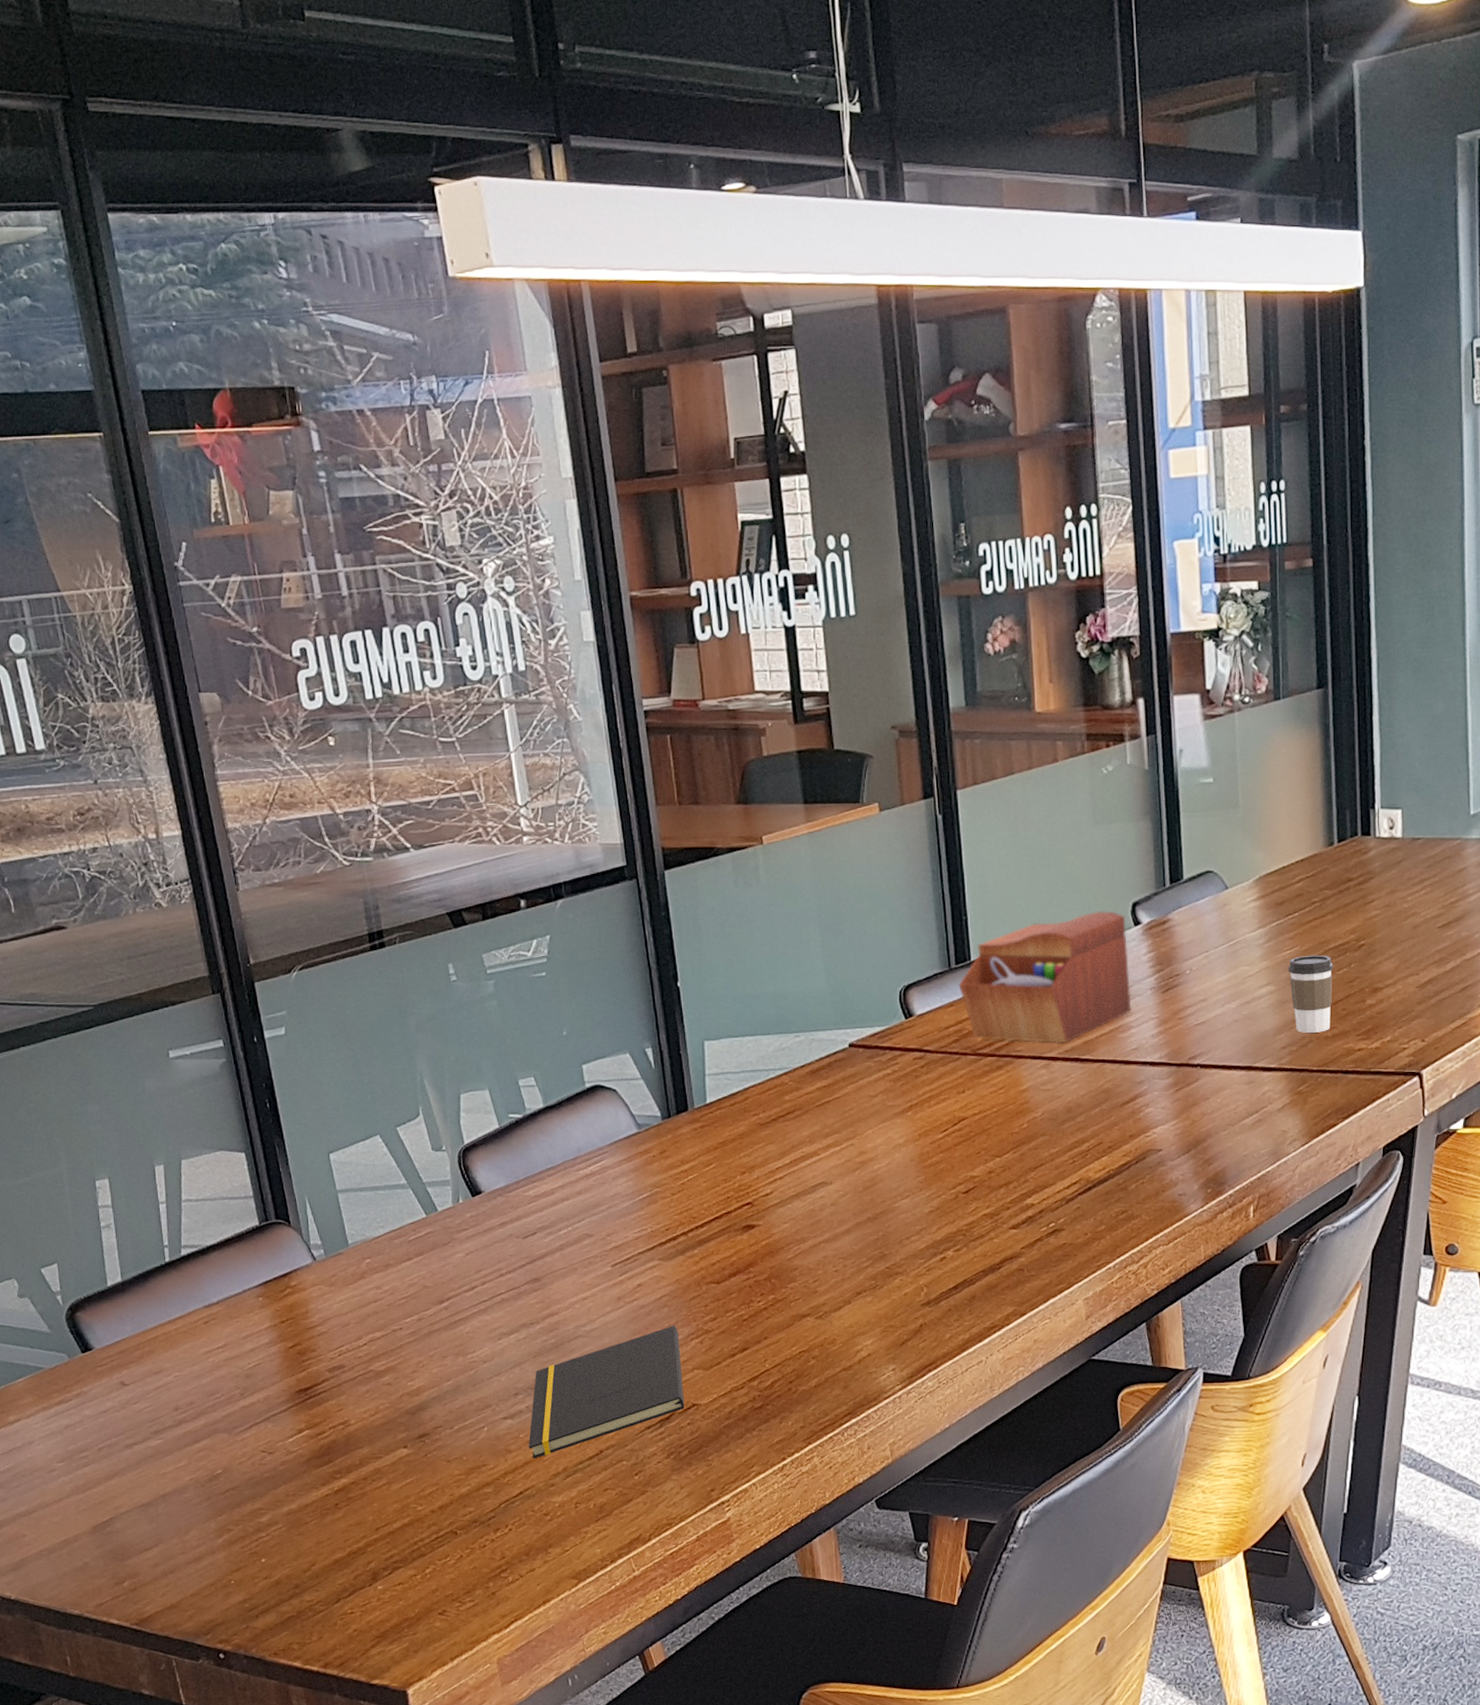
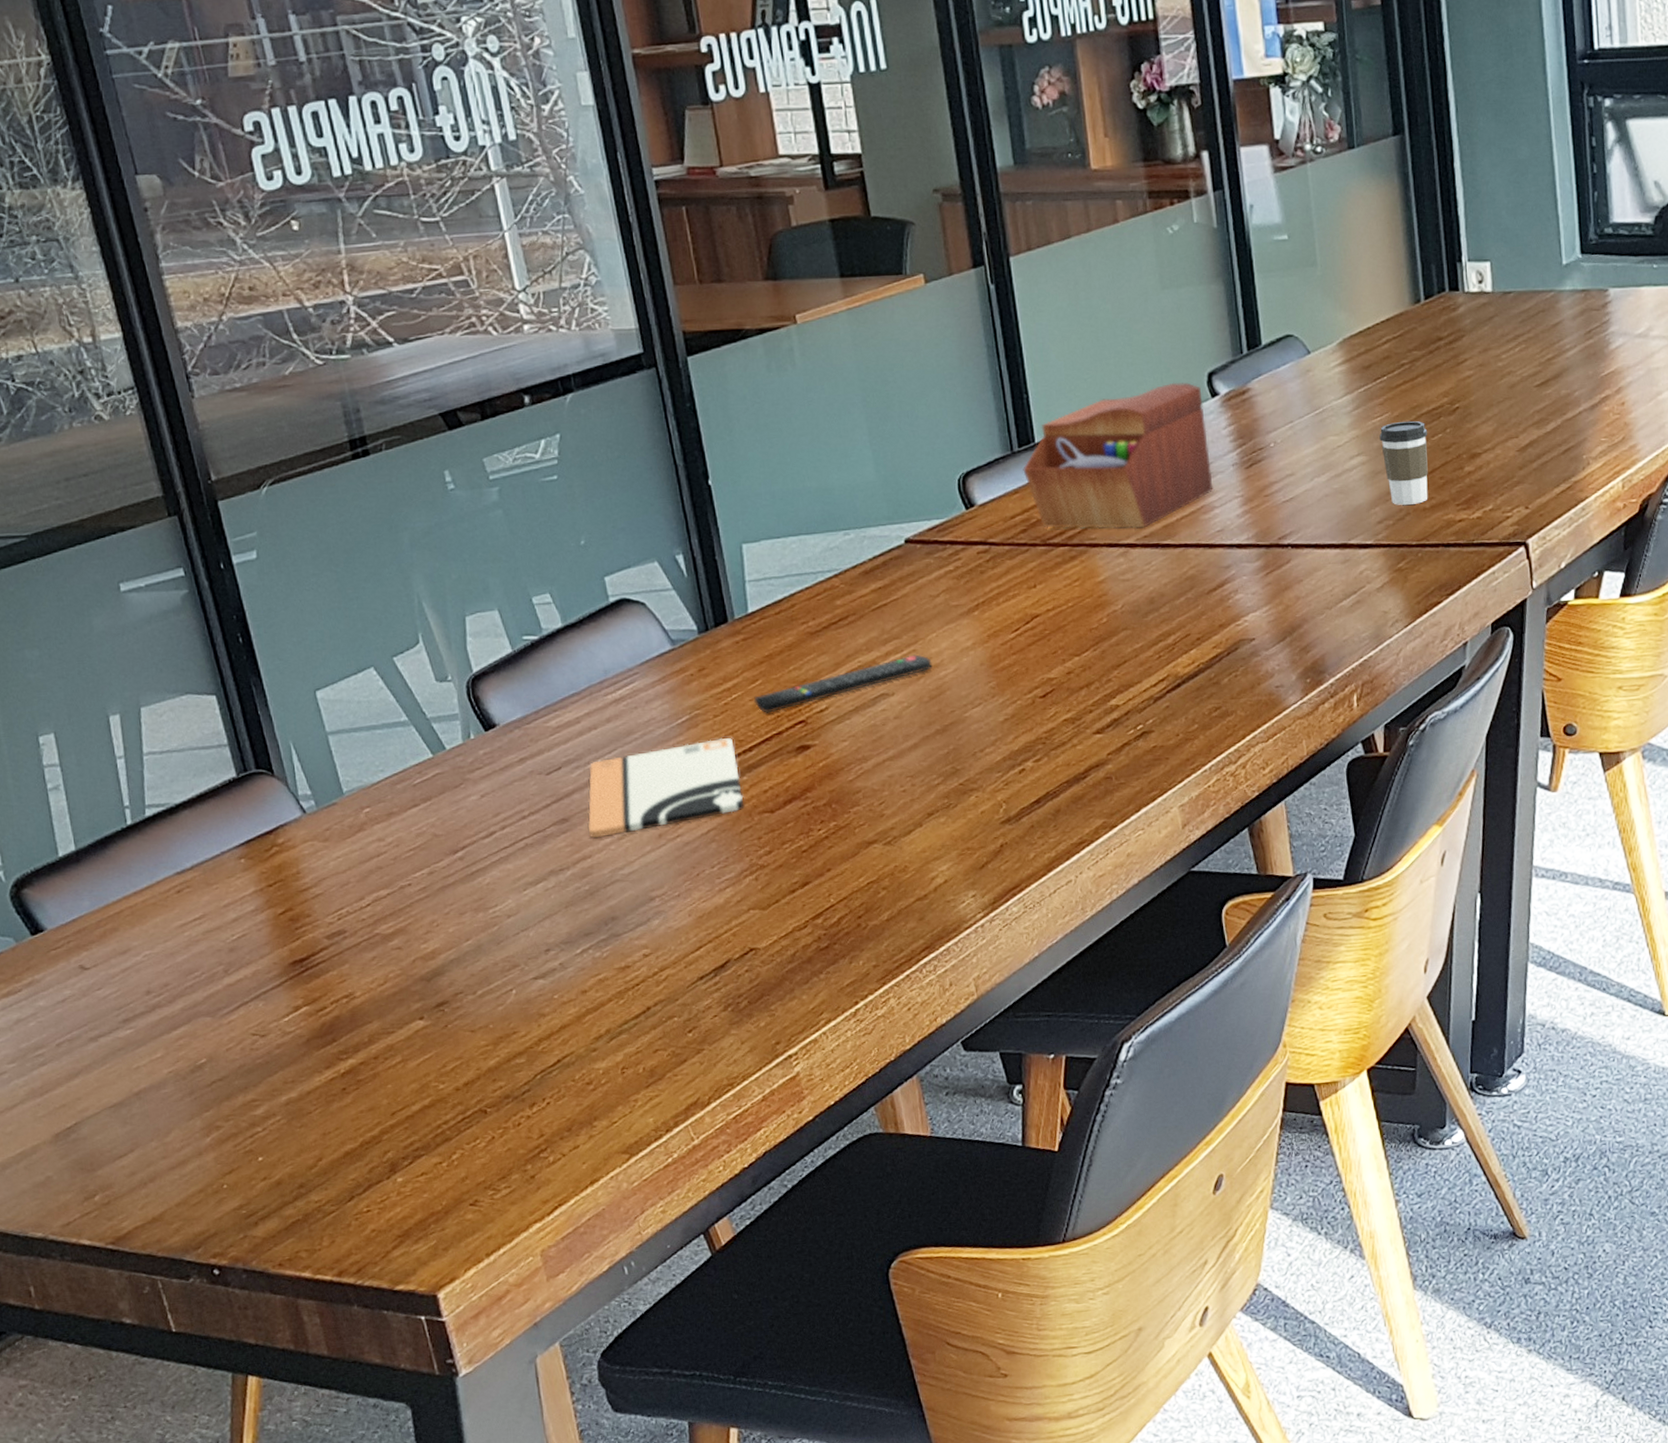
notepad: present [529,1326,684,1459] -> none [564,862,741,1022]
keycard: none [557,1214,694,1298] -> present [588,737,745,839]
remote control: none [708,1148,867,1194] -> present [754,654,932,713]

